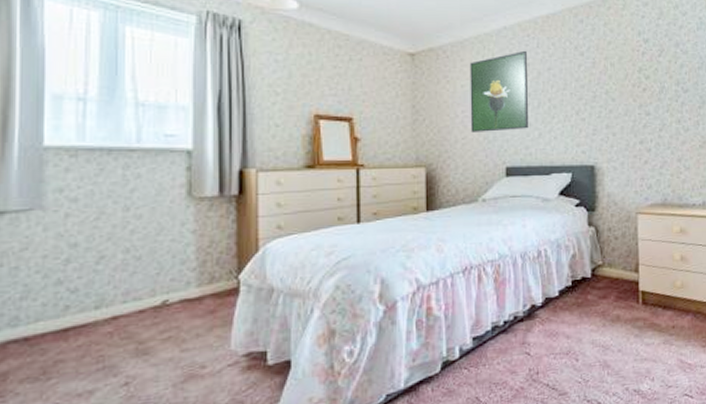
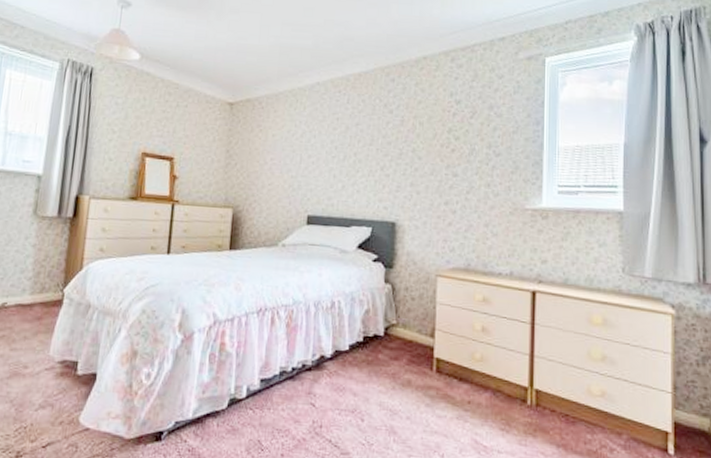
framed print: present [469,50,529,132] -> none [277,105,337,181]

